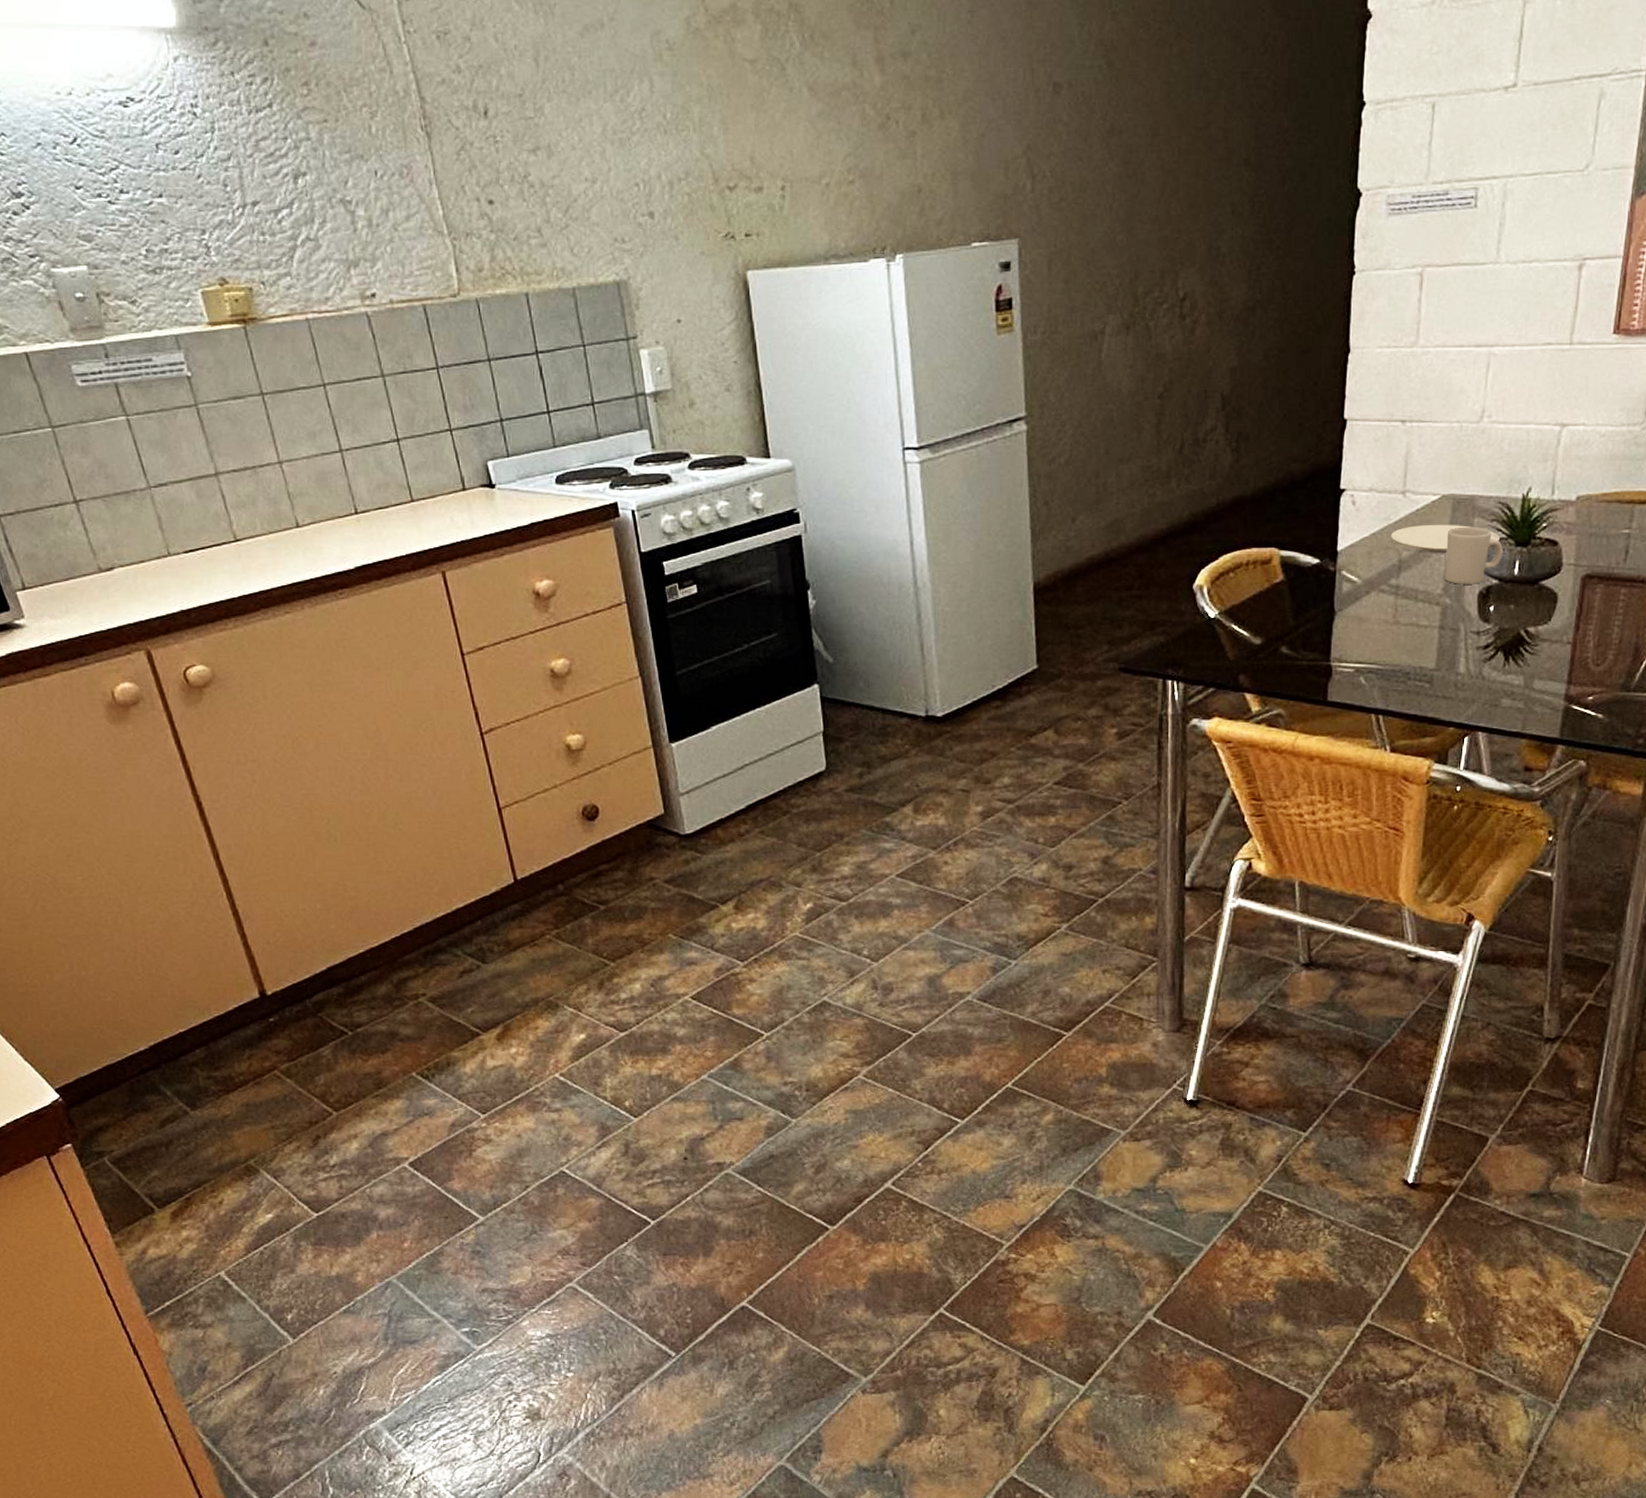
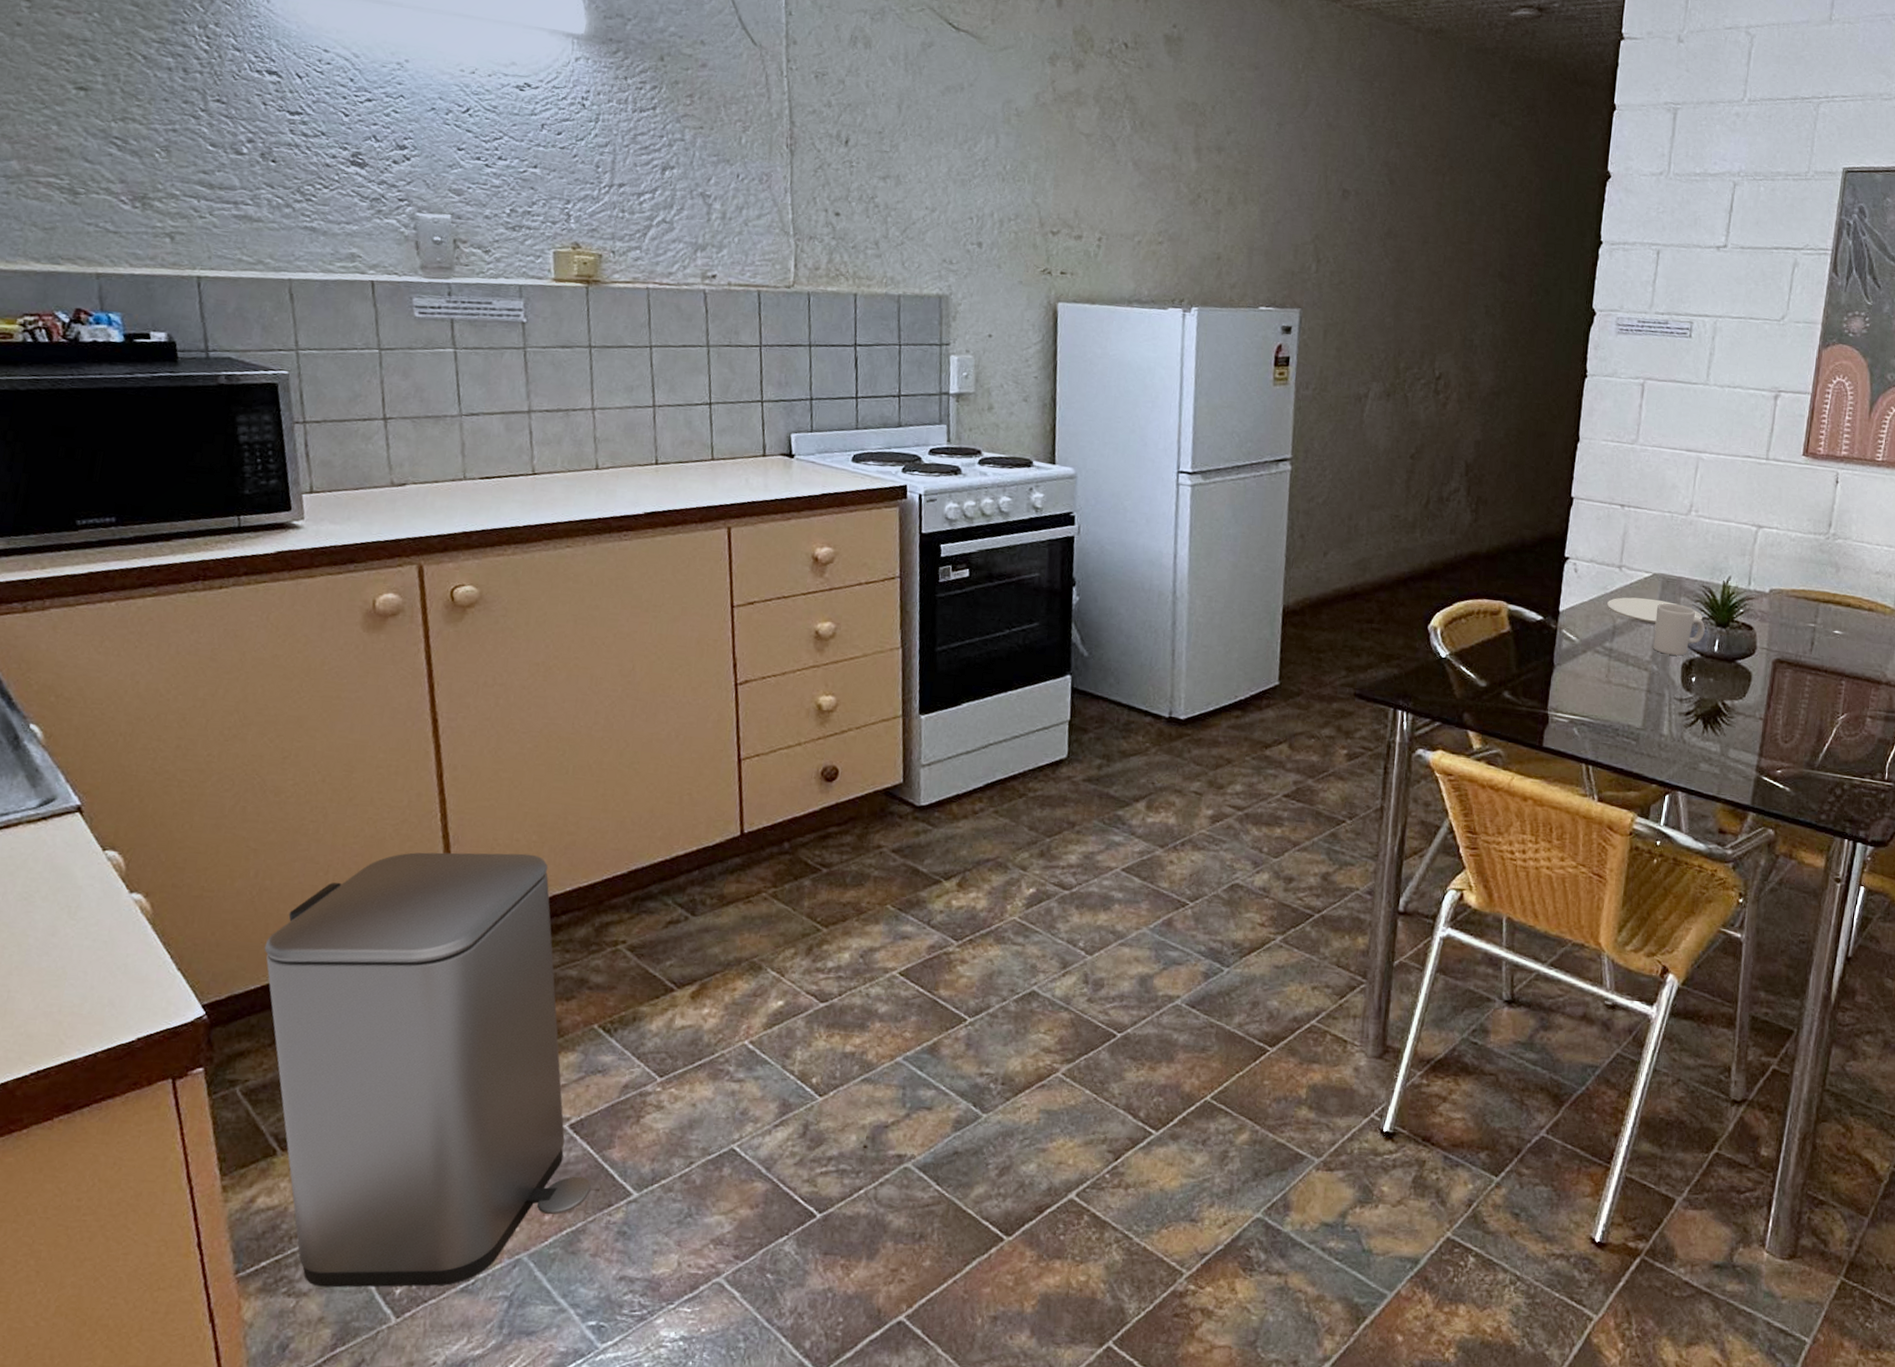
pedal bin: none [96,922,441,1318] -> present [264,852,592,1288]

